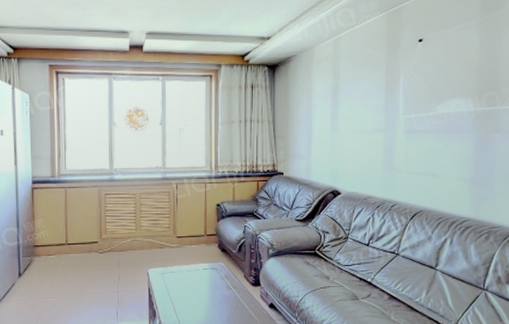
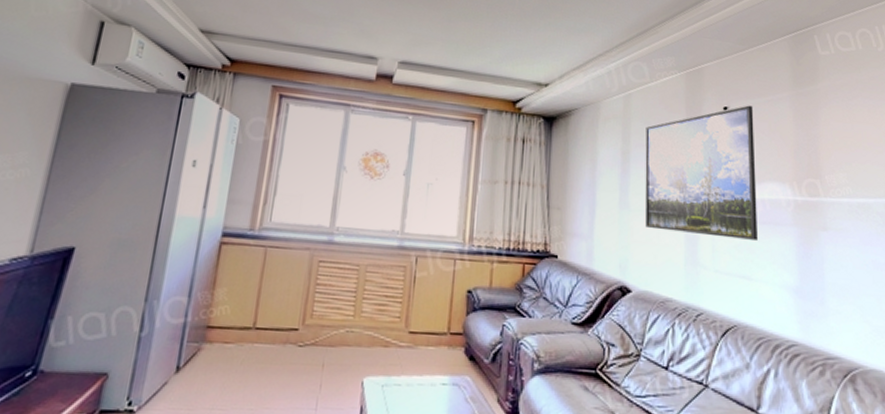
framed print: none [351,35,445,146] -> present [645,105,757,240]

